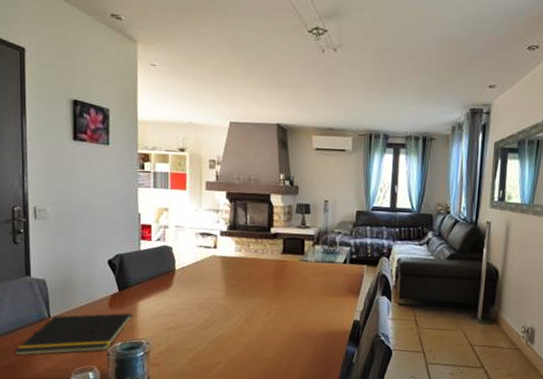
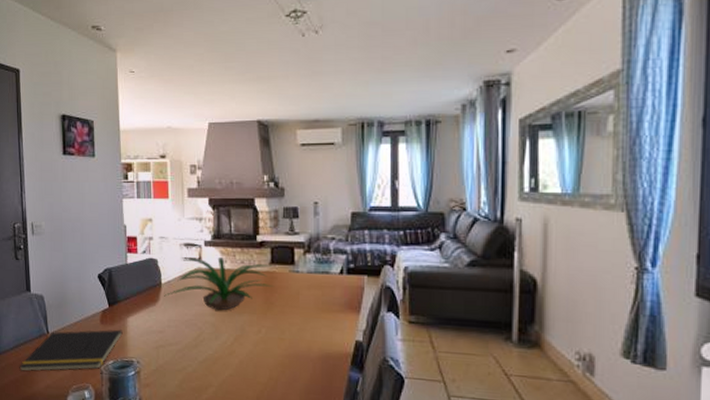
plant: none [179,246,284,295] -> present [165,257,272,311]

